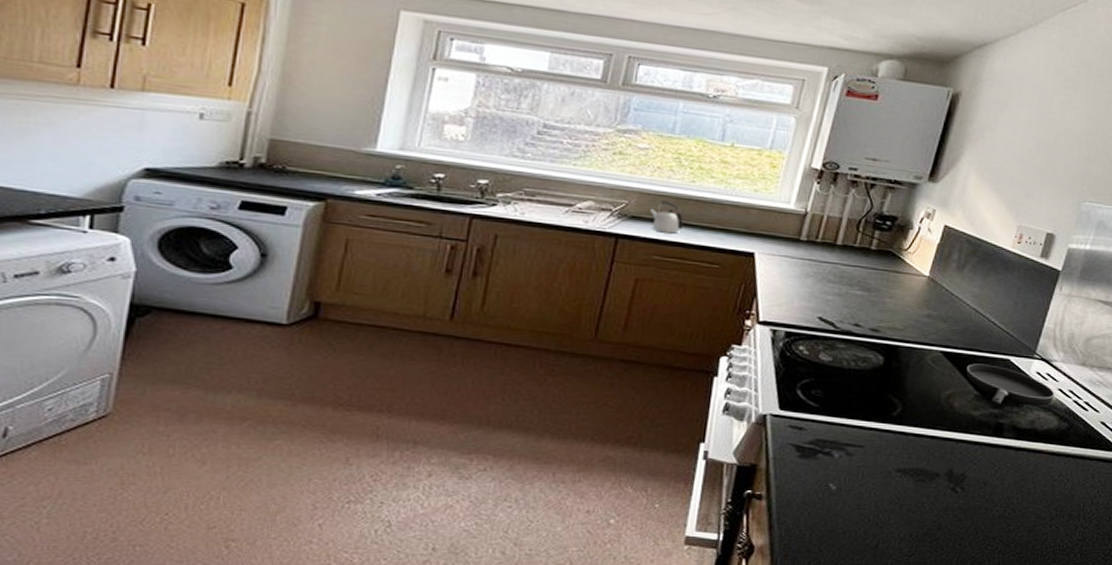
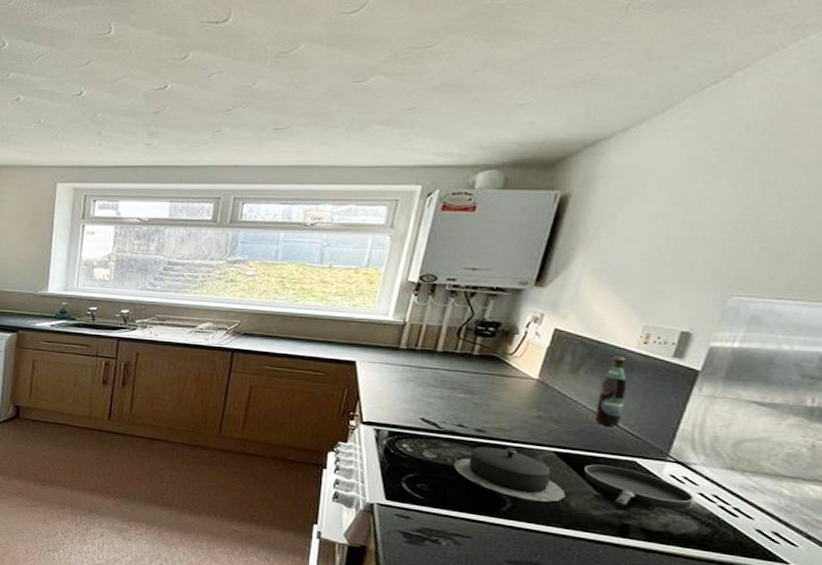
kettle: present [650,199,683,234] -> none [259,318,289,347]
cooking pot: none [848,347,950,404] -> present [453,446,566,502]
bottle: none [976,255,1004,326] -> present [594,356,627,427]

